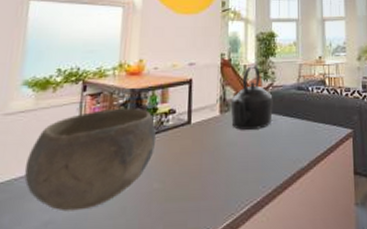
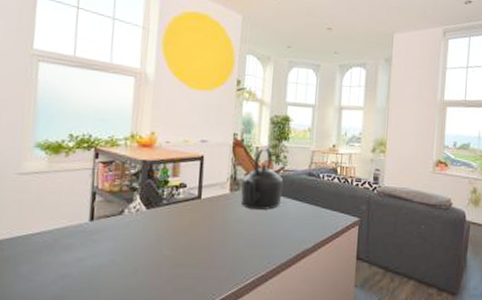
bowl: present [24,108,157,212] -> none [40,178,168,268]

